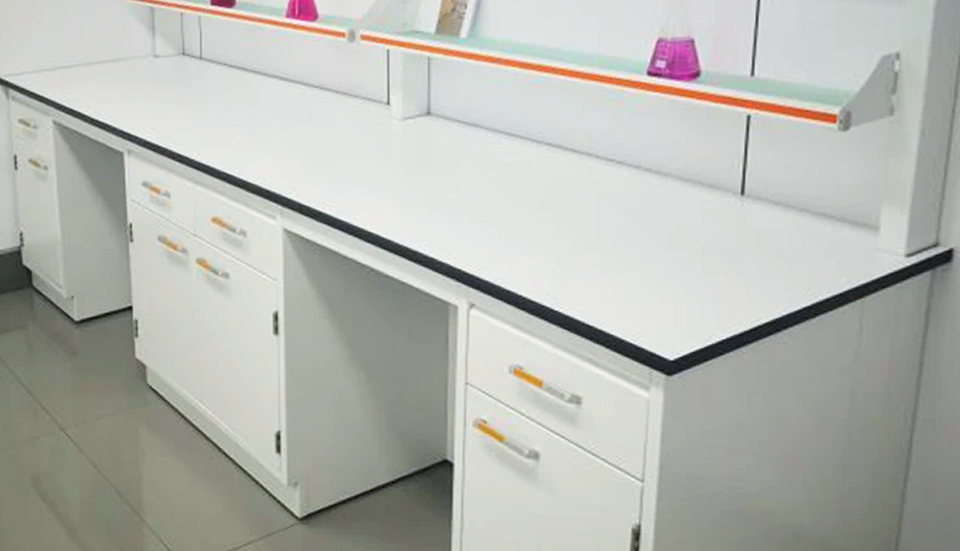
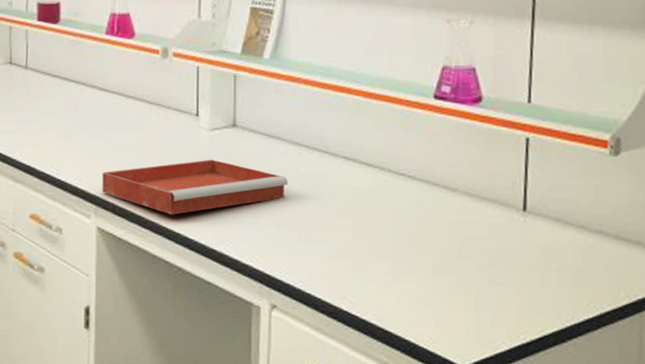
tray: none [287,151,487,213] -> present [102,159,288,215]

